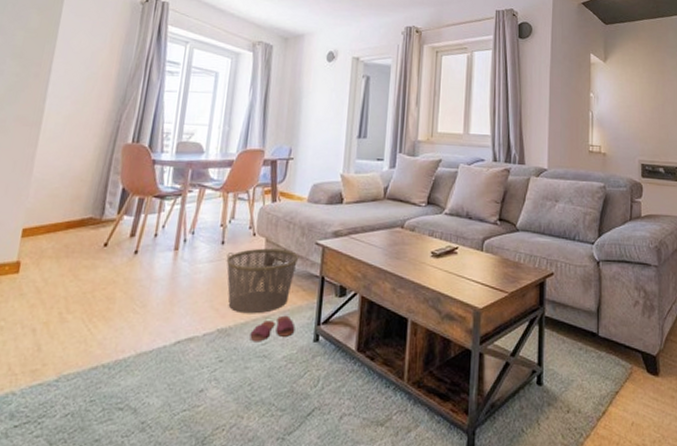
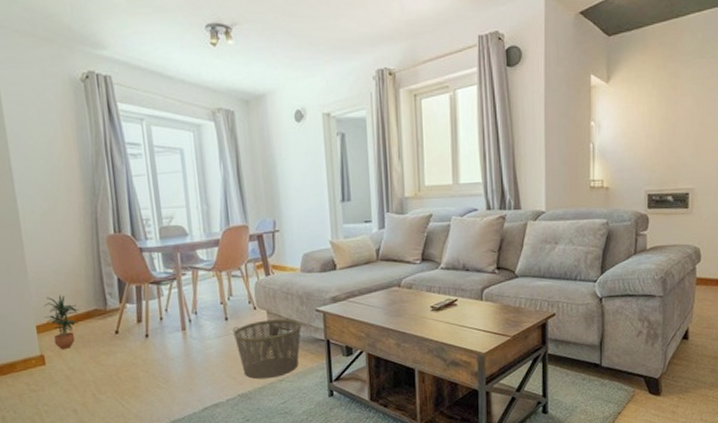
potted plant: none [35,198,75,257] -> present [43,295,80,349]
slippers: present [249,315,295,342] -> none [269,377,310,402]

